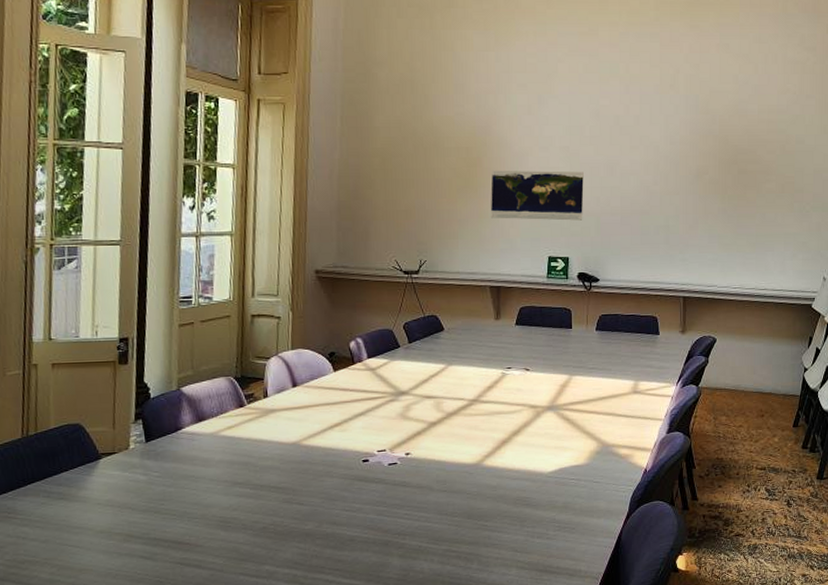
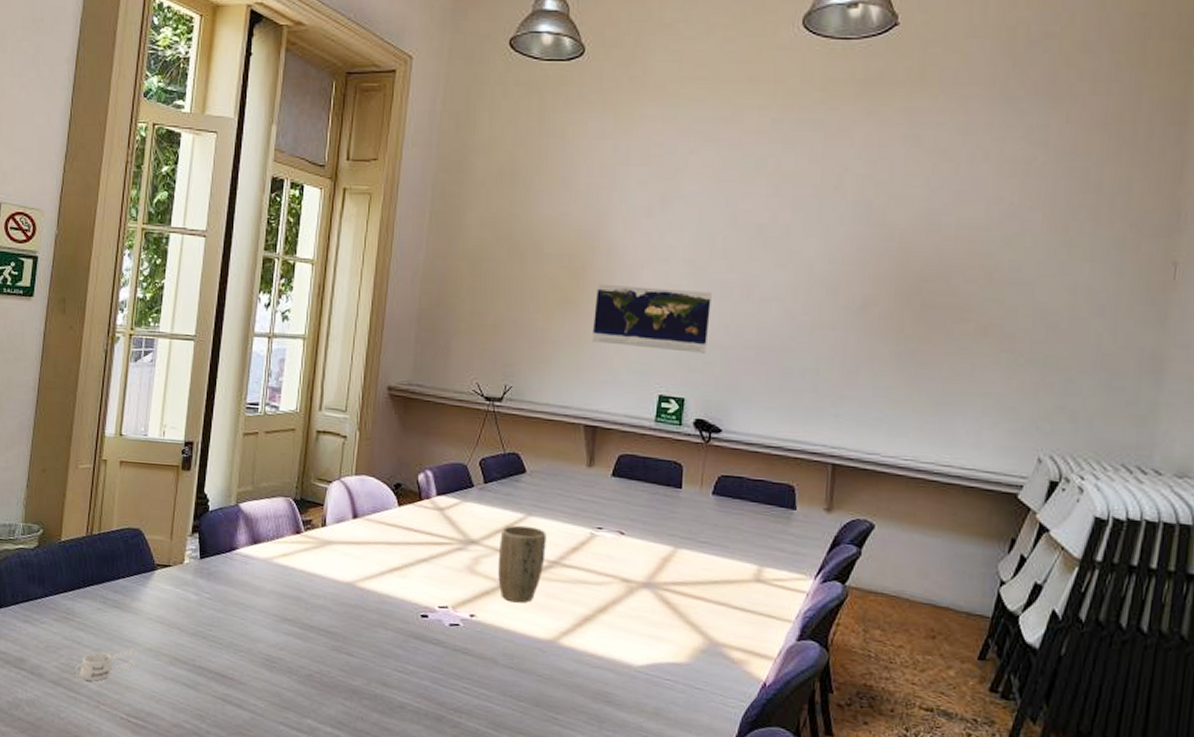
mug: none [21,533,90,571] -> present [73,648,138,681]
plant pot: none [426,373,466,438] -> present [497,525,547,603]

